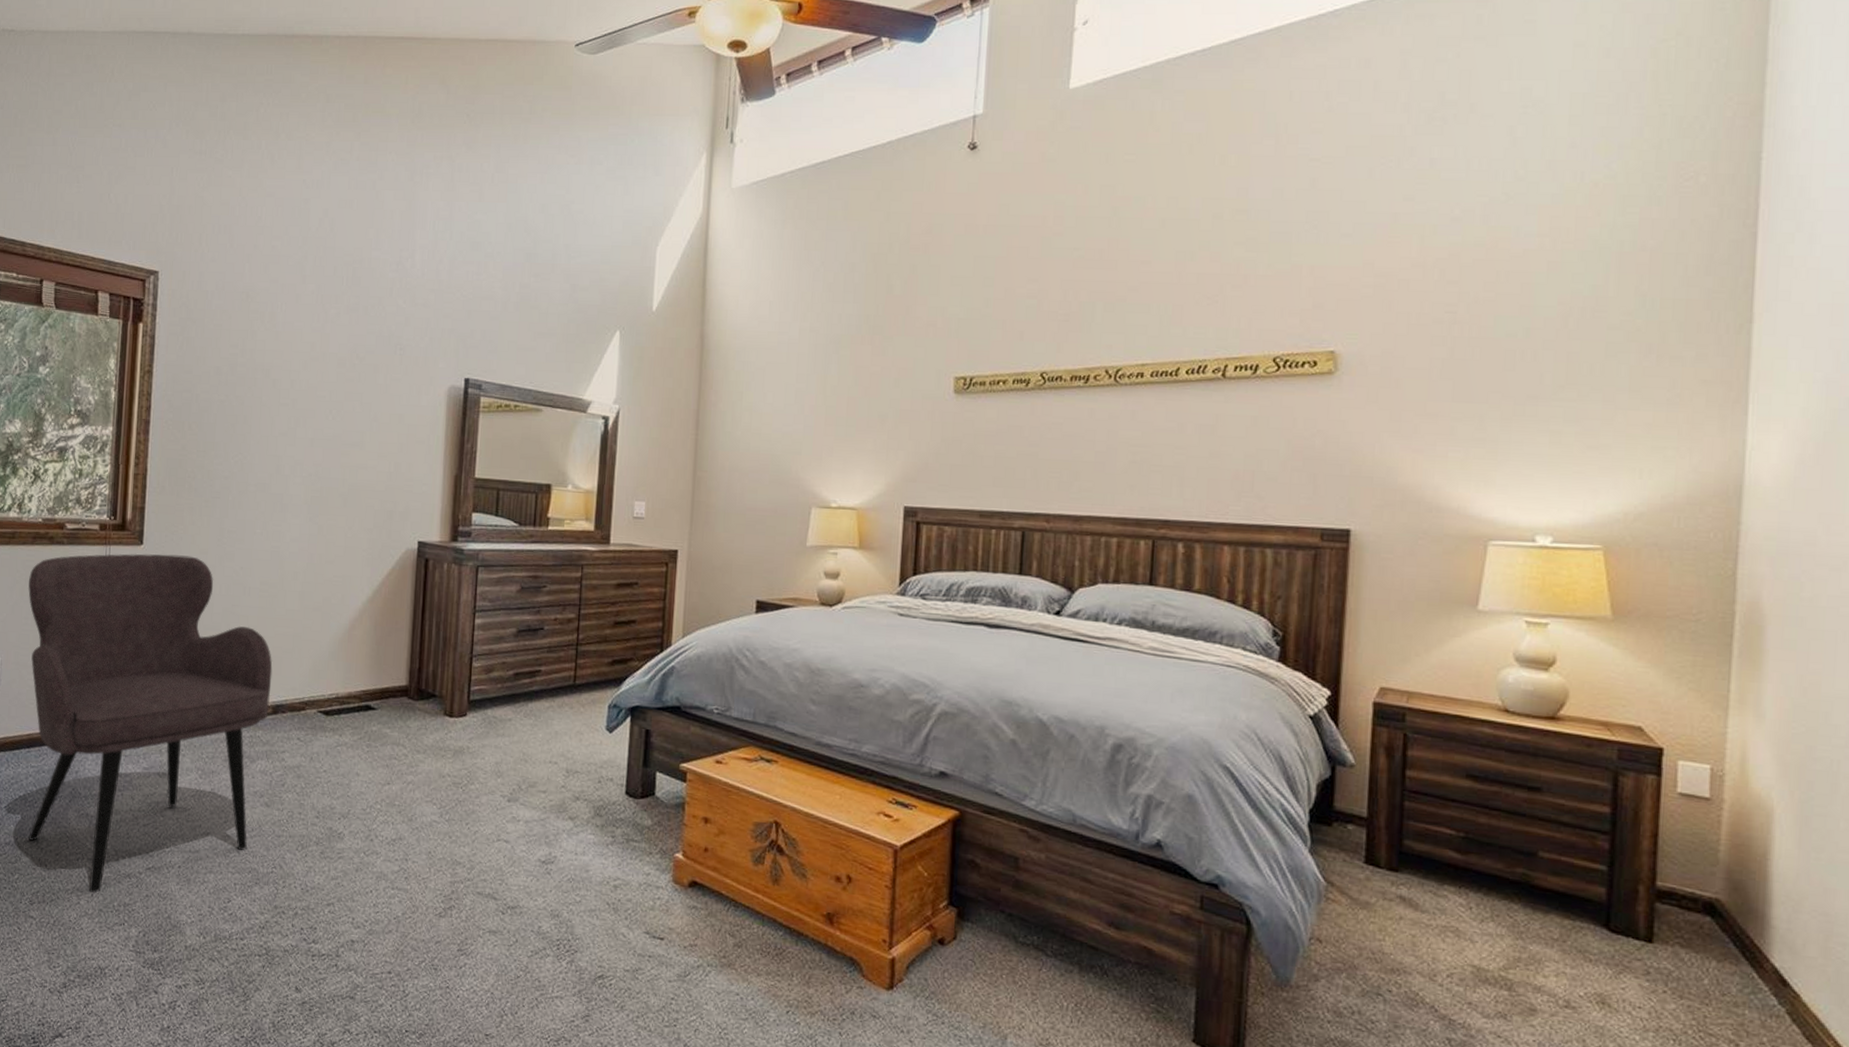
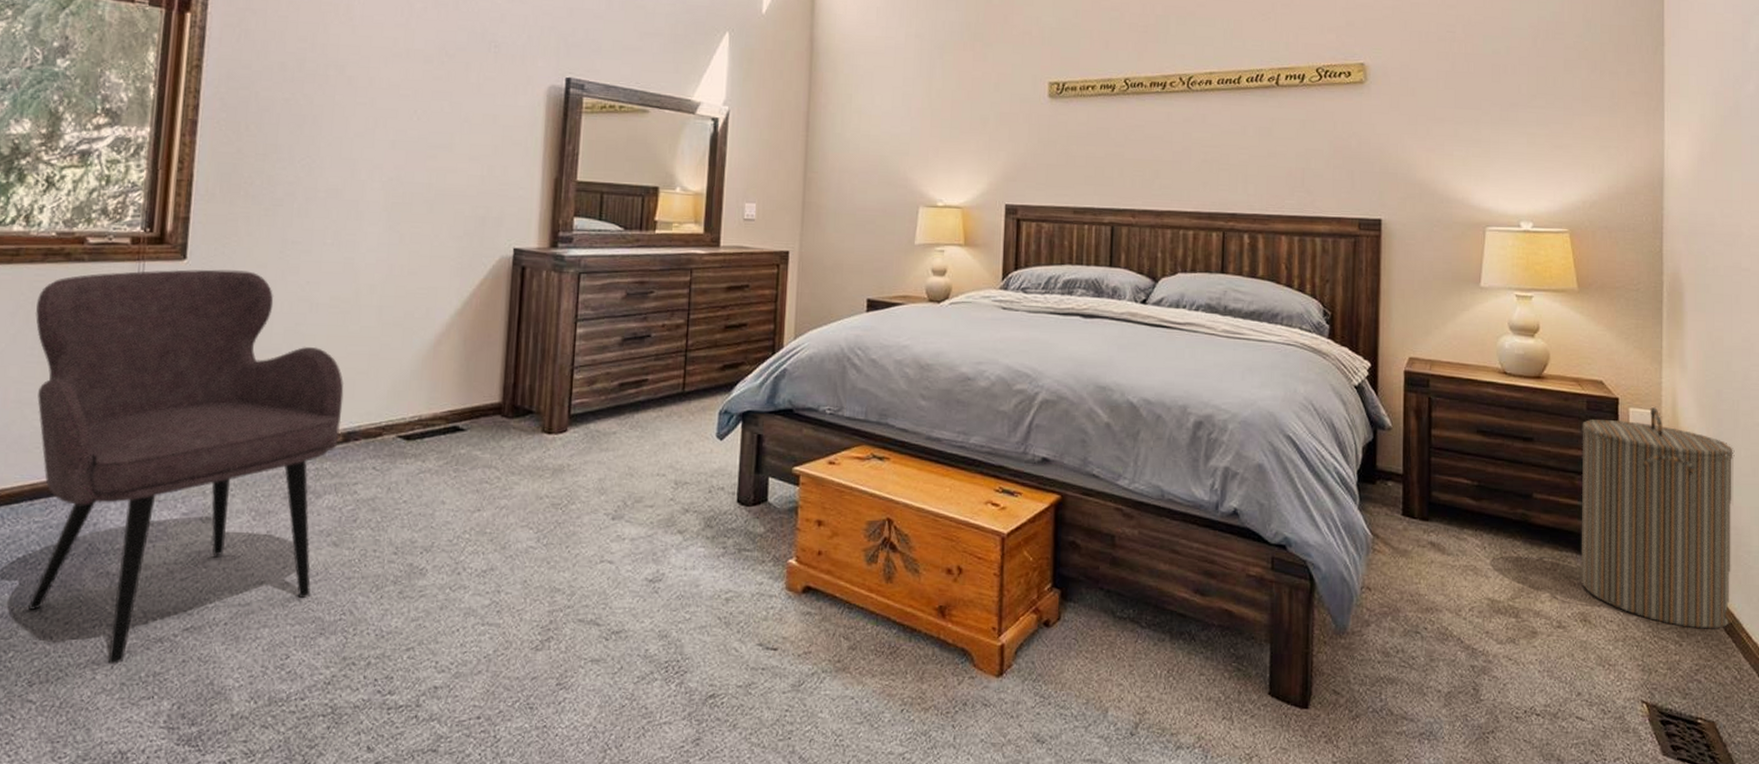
laundry hamper: none [1599,761,1830,1032] -> present [1580,407,1735,629]

